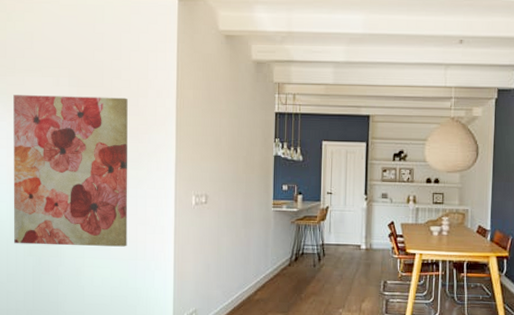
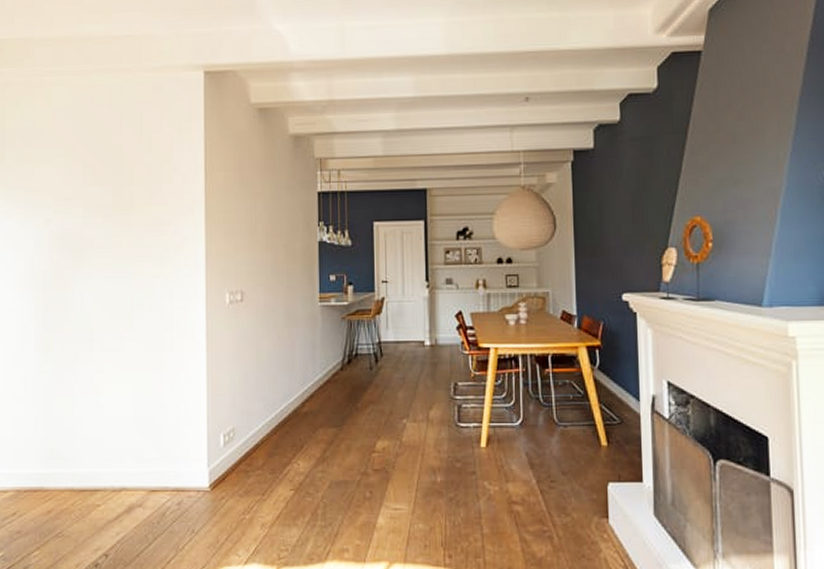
wall art: present [13,95,128,247] -> none [22,185,152,360]

